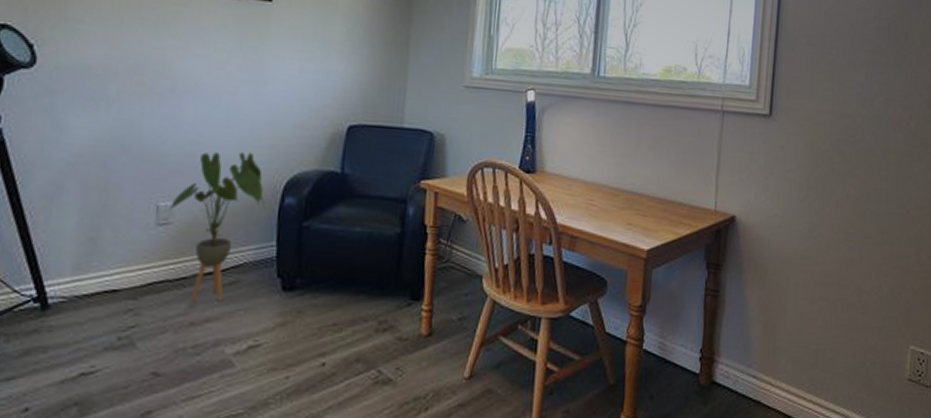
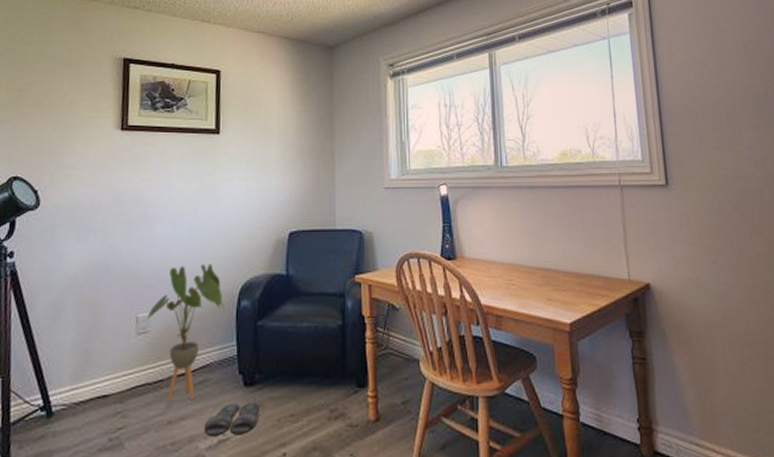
slippers: none [232,308,299,342] -> present [204,403,261,436]

